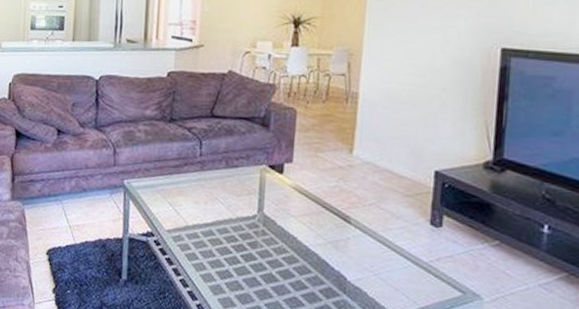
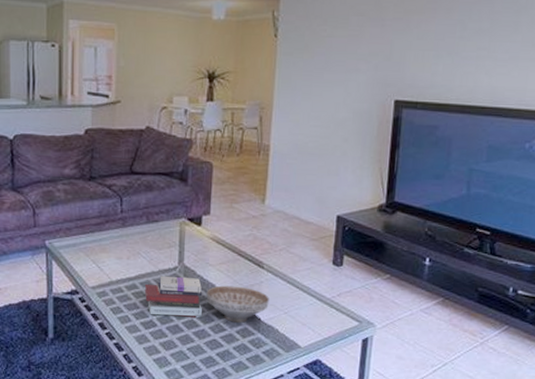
books: none [221,223,283,272] -> present [144,275,203,318]
decorative bowl: none [287,239,357,282] -> present [206,285,269,323]

